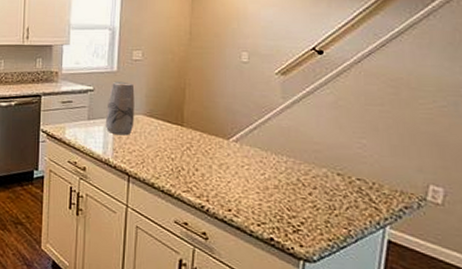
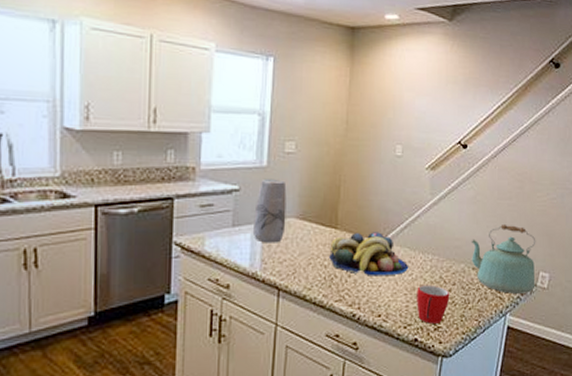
fruit bowl: none [176,131,261,173] -> present [329,232,409,276]
mug: none [271,185,311,226] -> present [416,285,450,324]
kettle: none [333,130,425,207] -> present [471,223,536,294]

